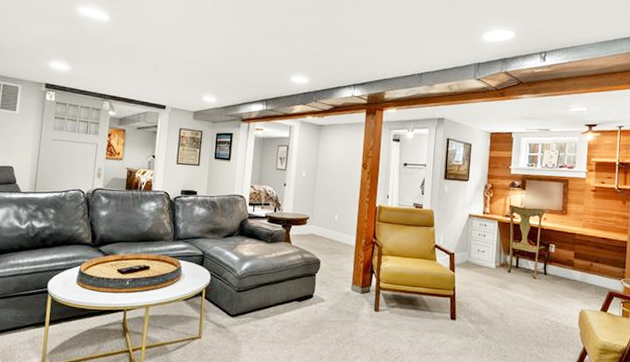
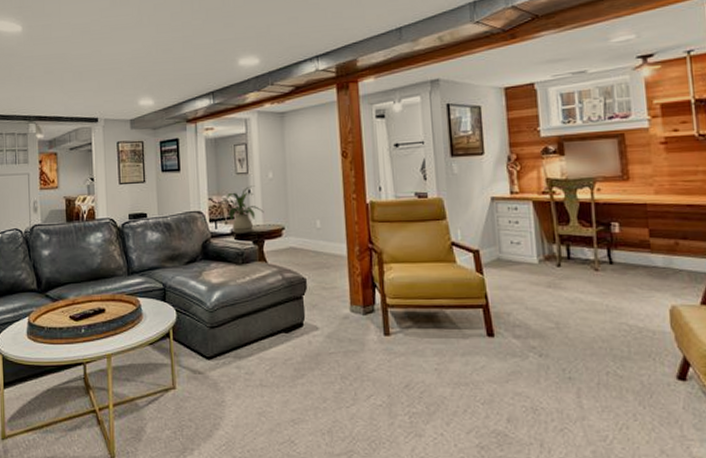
house plant: none [257,180,295,219] -> present [216,185,264,234]

